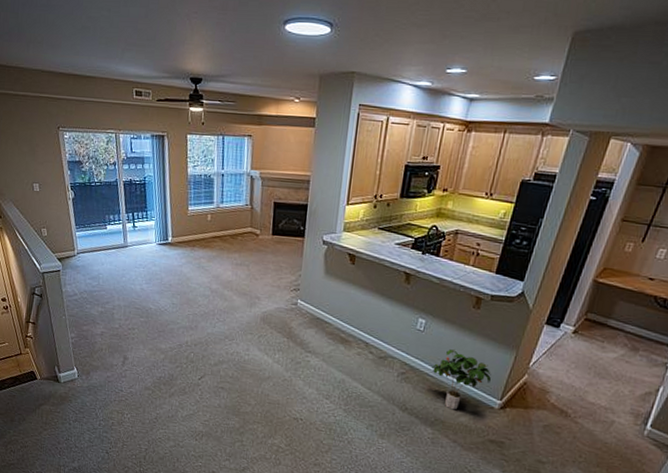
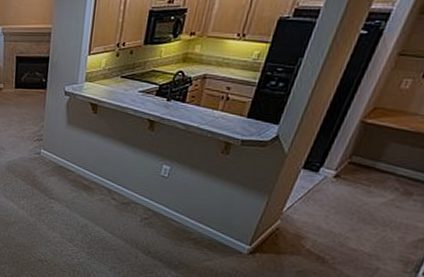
potted plant: present [432,349,491,410] -> none [176,195,240,254]

